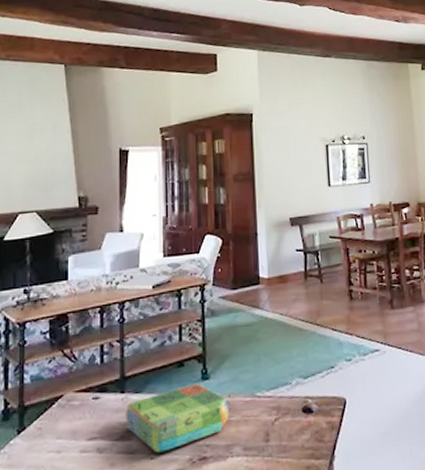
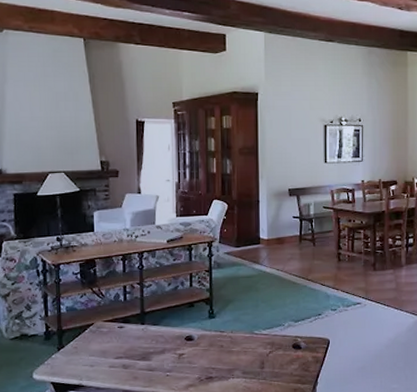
board game: present [126,383,228,453] -> none [146,320,231,372]

